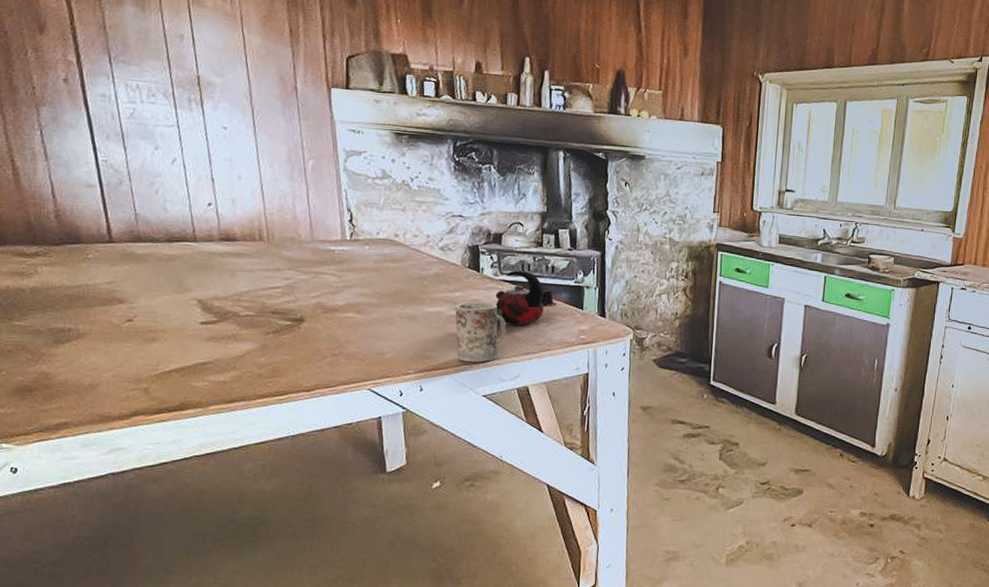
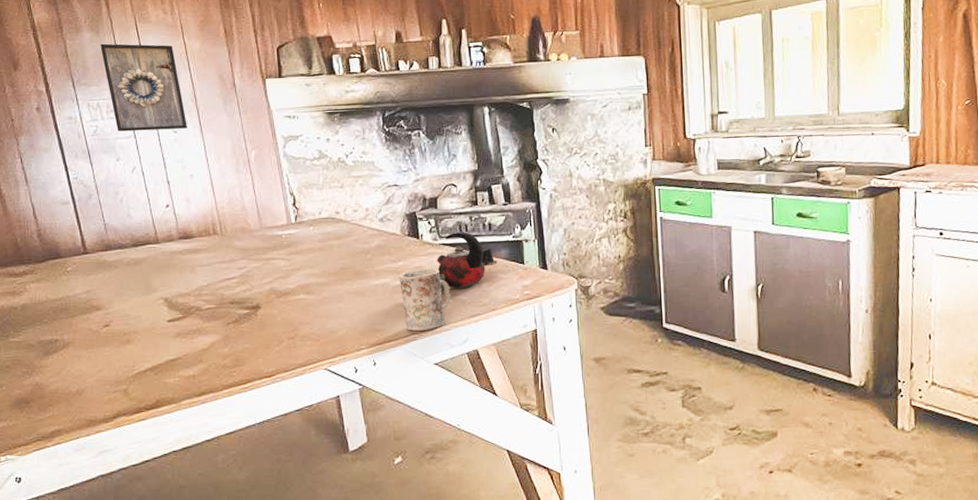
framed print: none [145,21,239,127] -> present [100,43,187,132]

